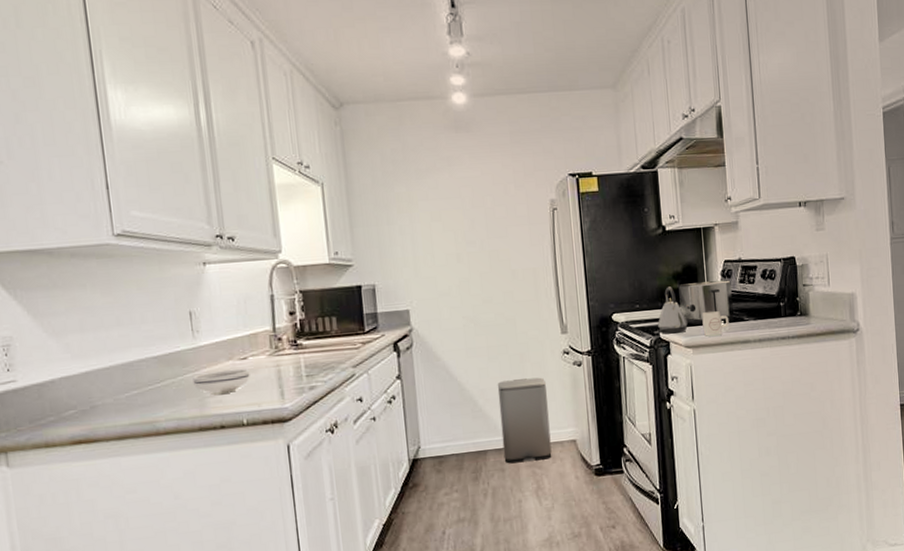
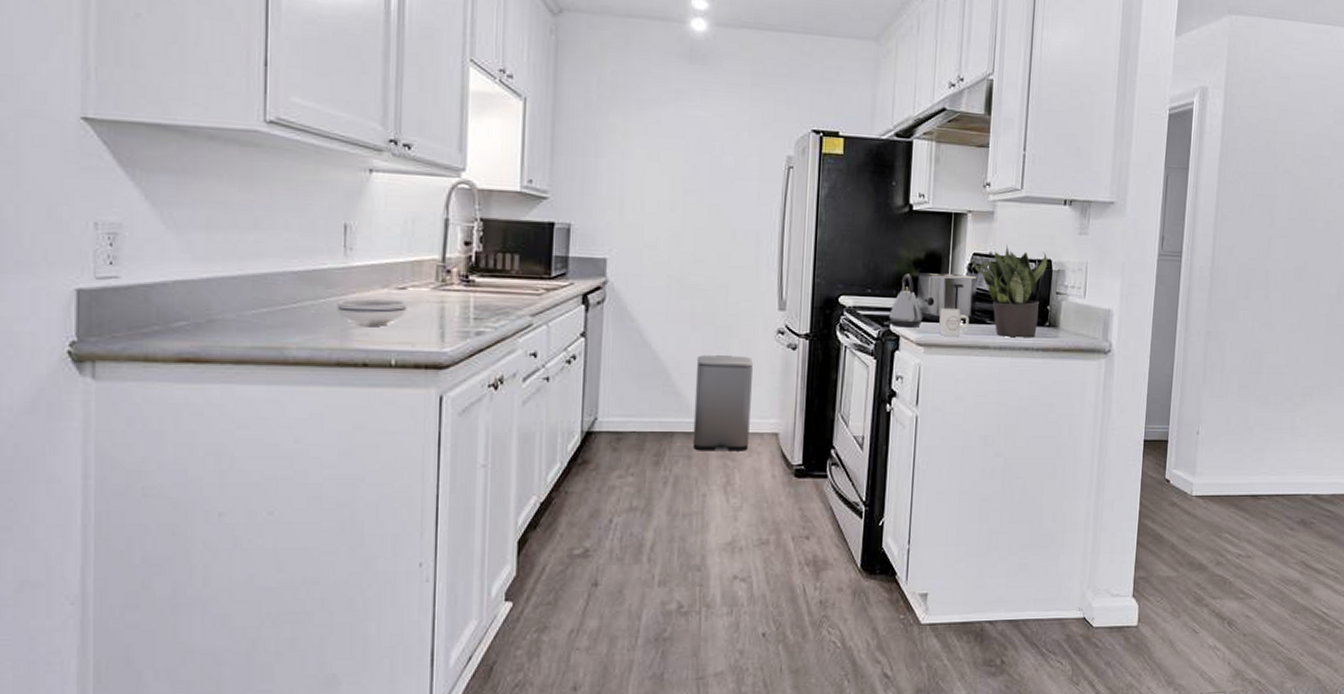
potted plant: none [725,248,792,330] -> present [973,244,1048,338]

